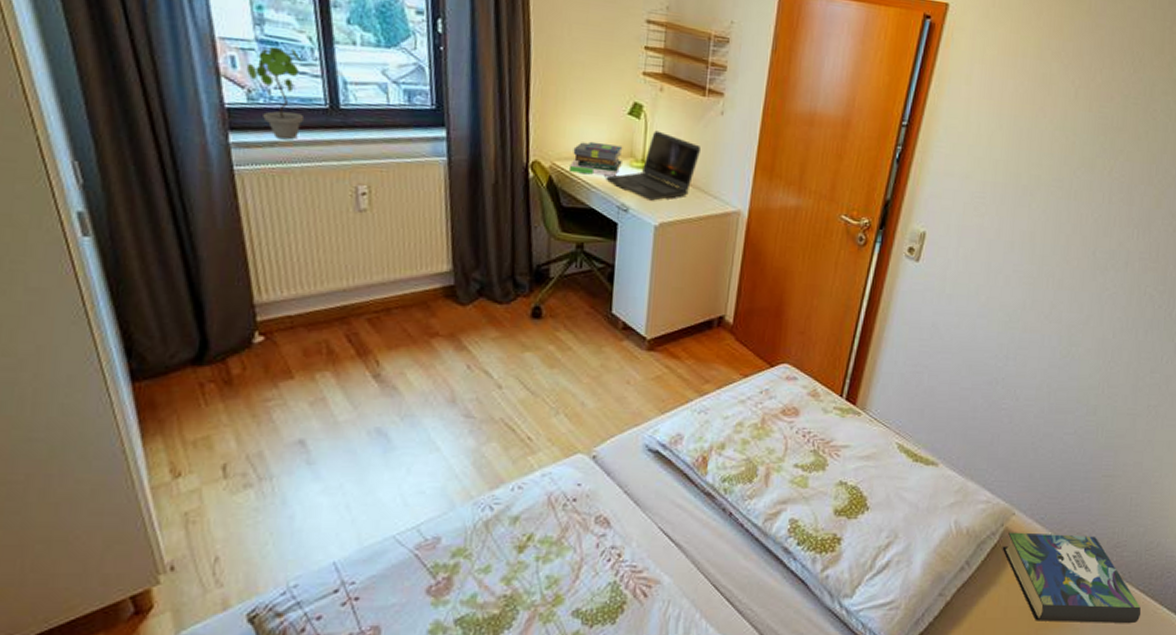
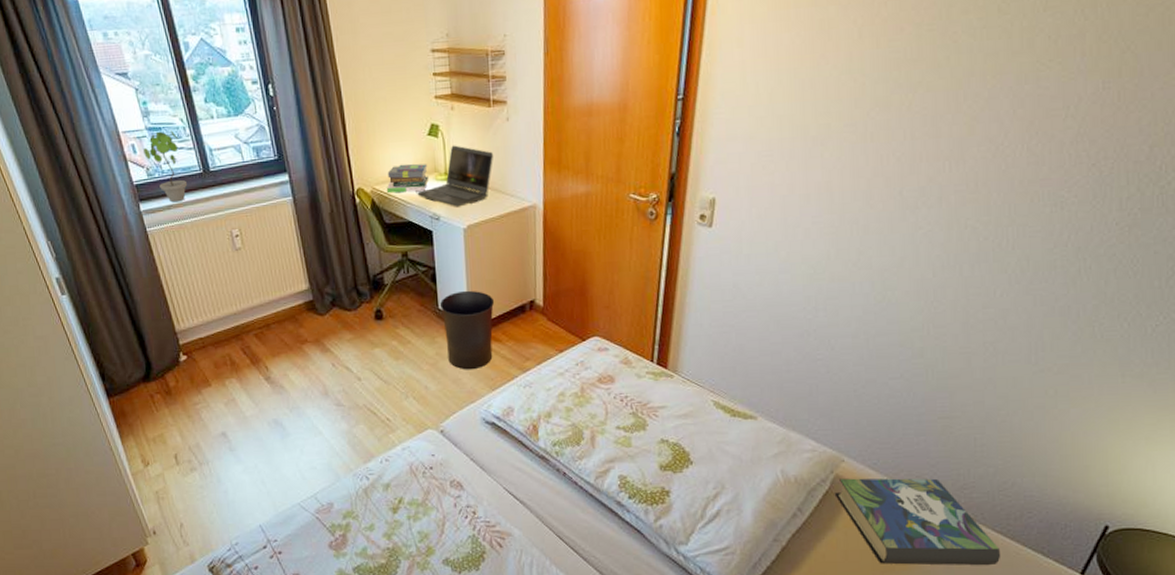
waste bin: none [613,296,679,388] -> present [439,290,495,370]

